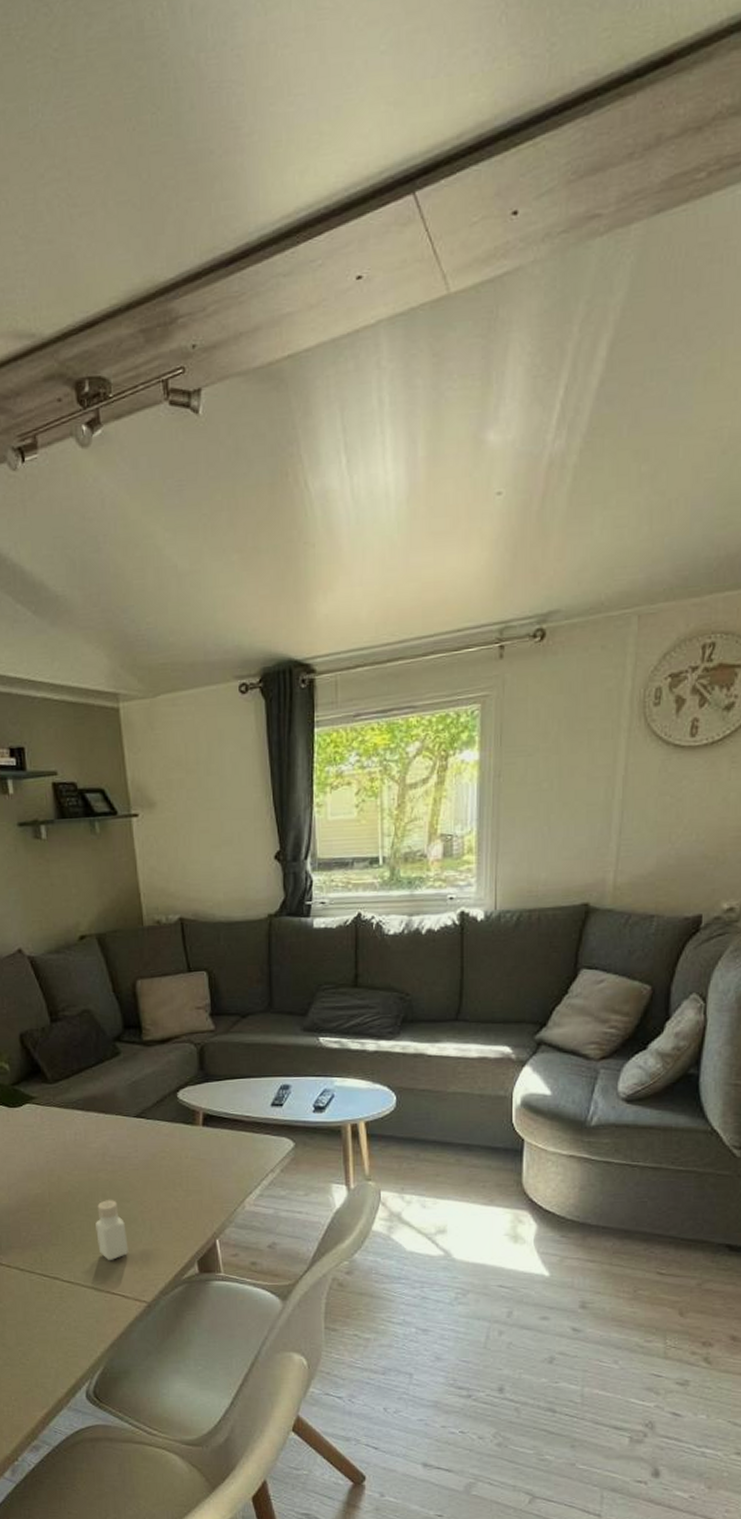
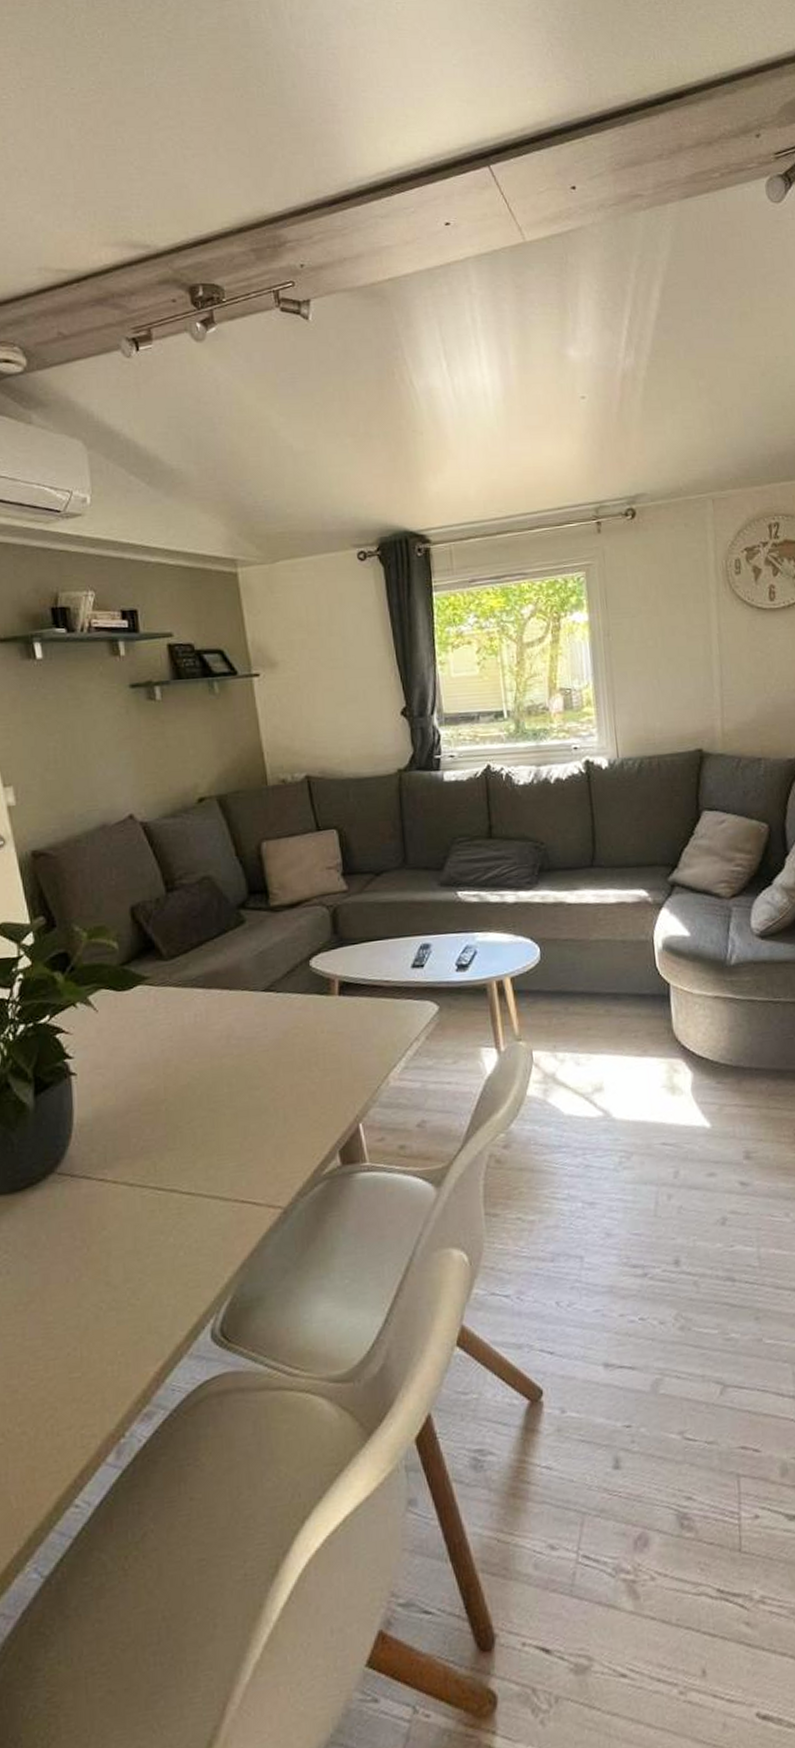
pepper shaker: present [95,1199,129,1260] -> none [220,1088,260,1161]

